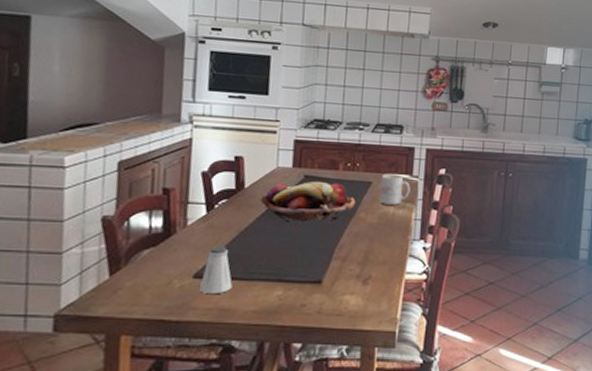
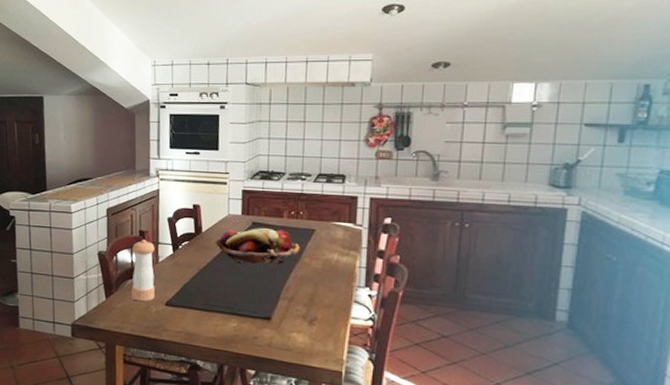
pepper shaker: none [147,198,183,276] -> present [131,239,156,302]
saltshaker: present [200,246,232,295] -> none [171,280,196,321]
mug: present [379,174,411,205] -> none [323,222,354,252]

